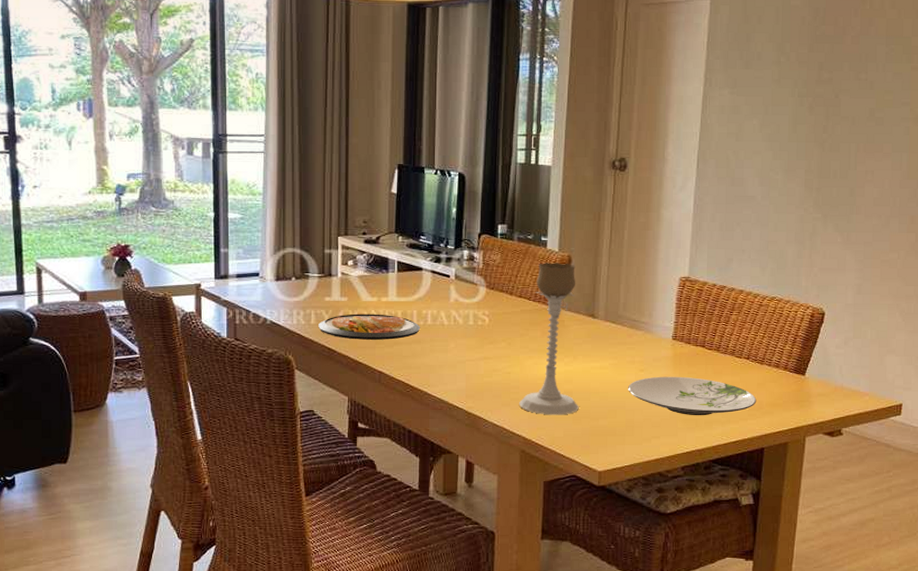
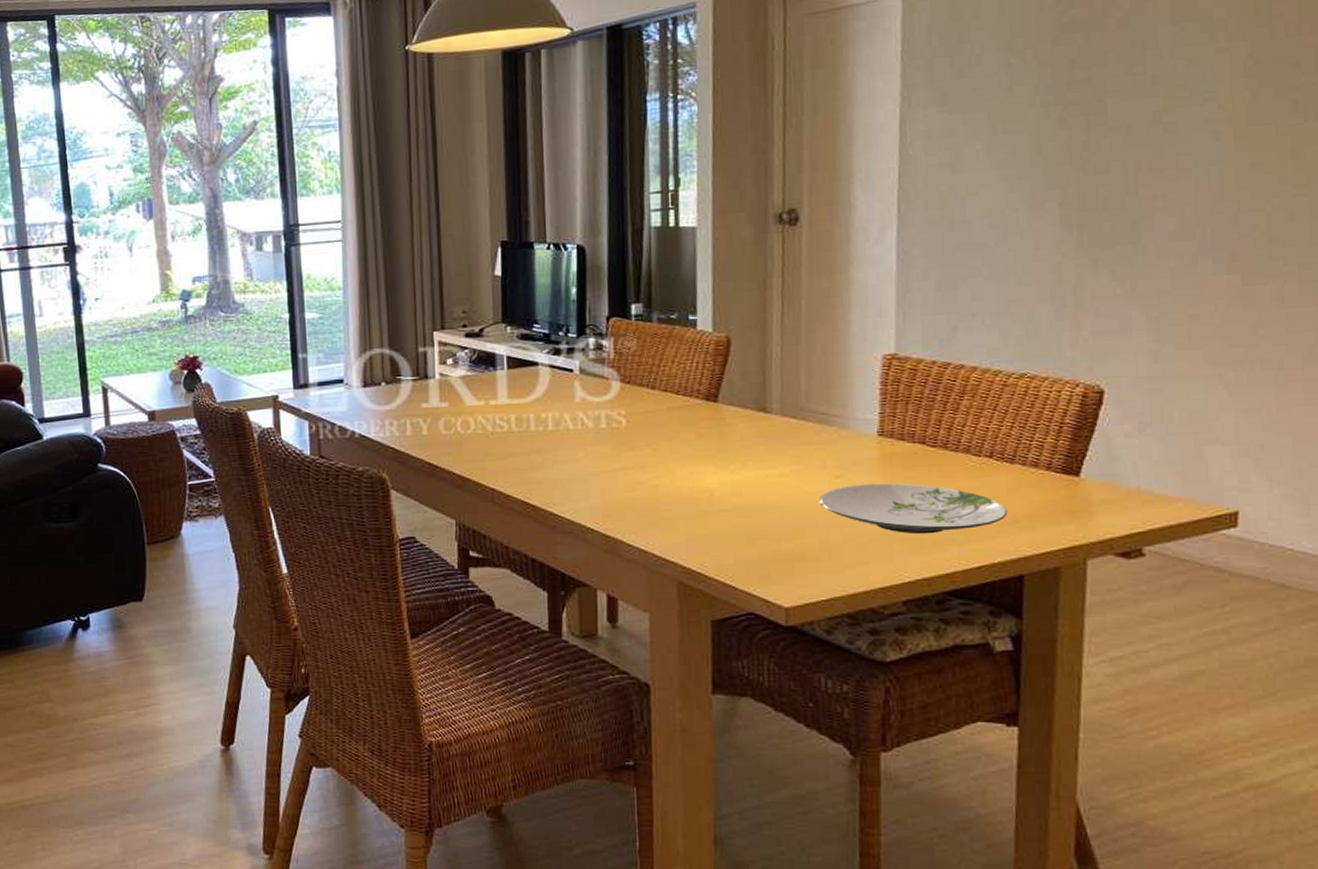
dish: present [318,314,420,340] -> none [415,420,539,452]
candle holder: present [518,262,579,415] -> none [671,345,753,537]

